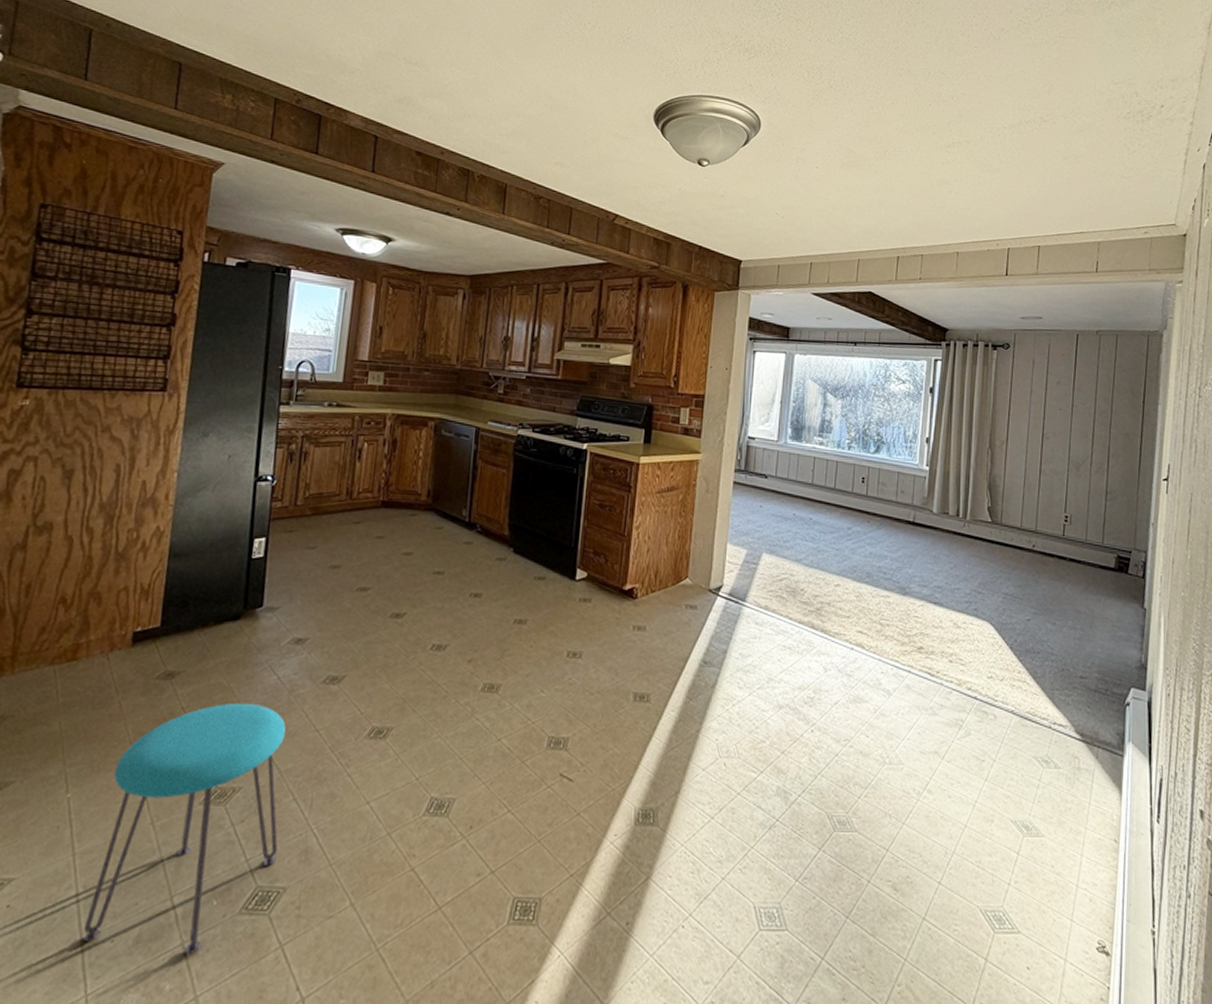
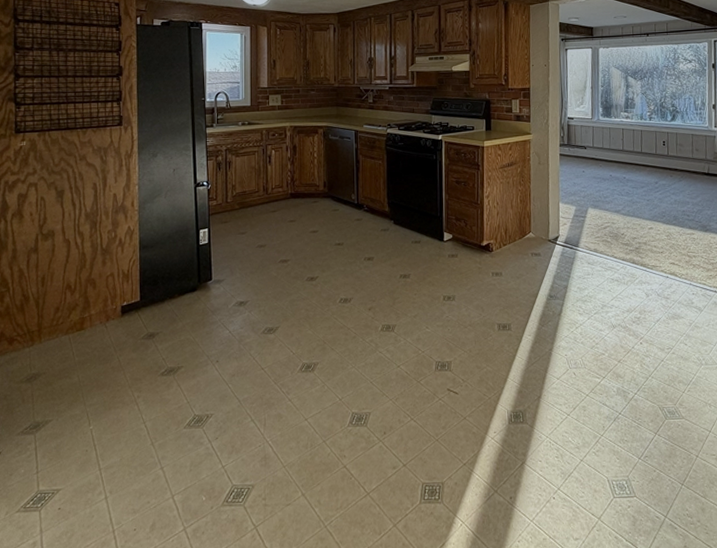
stool: present [83,702,286,954] -> none [113,352,244,536]

